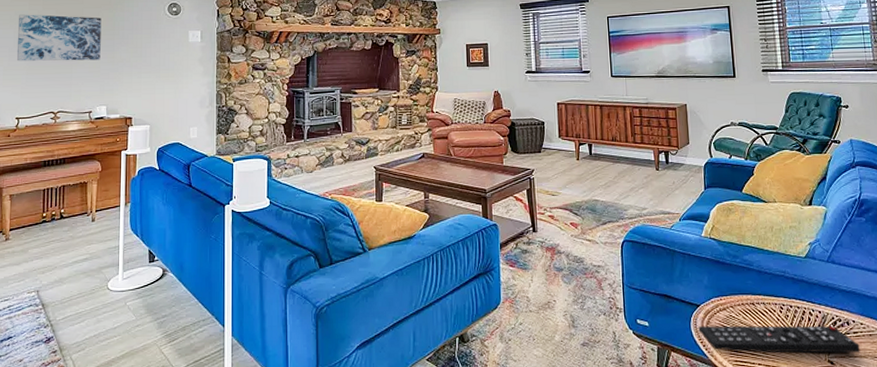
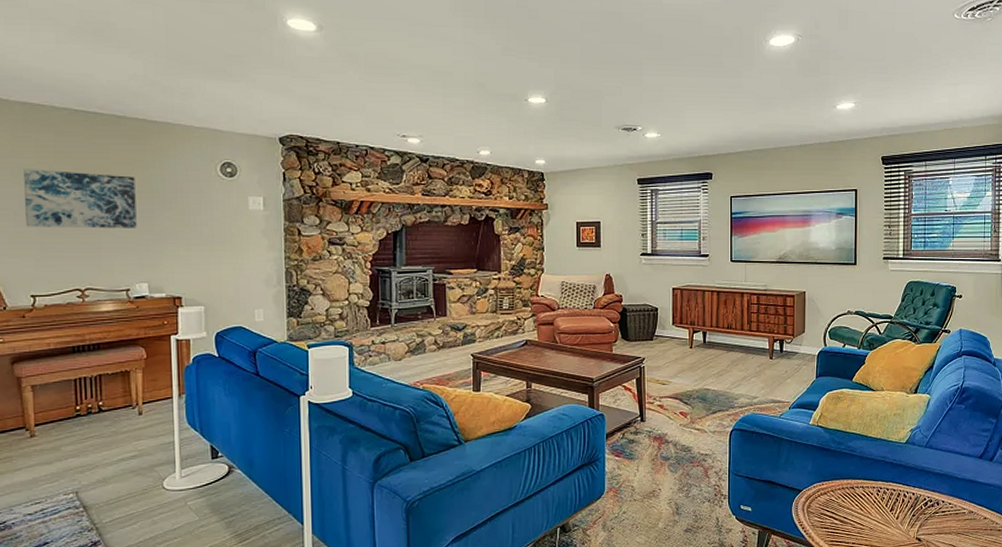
remote control: present [698,325,860,353] -> none [799,506,946,533]

